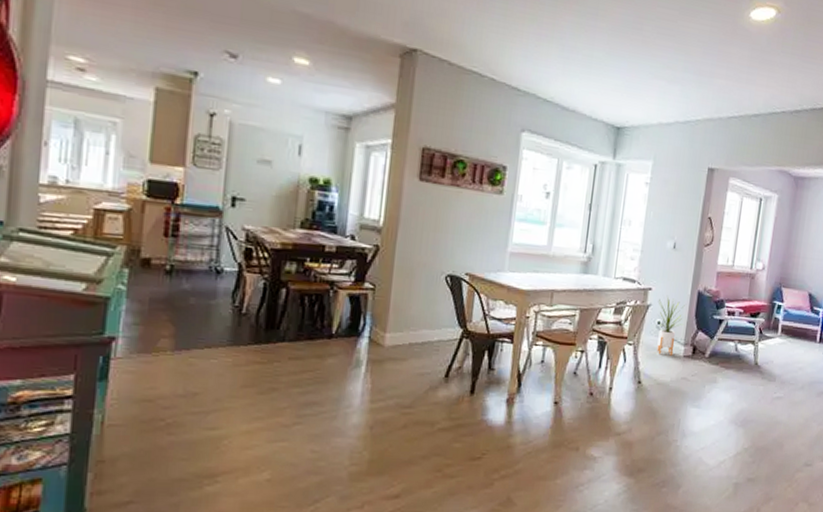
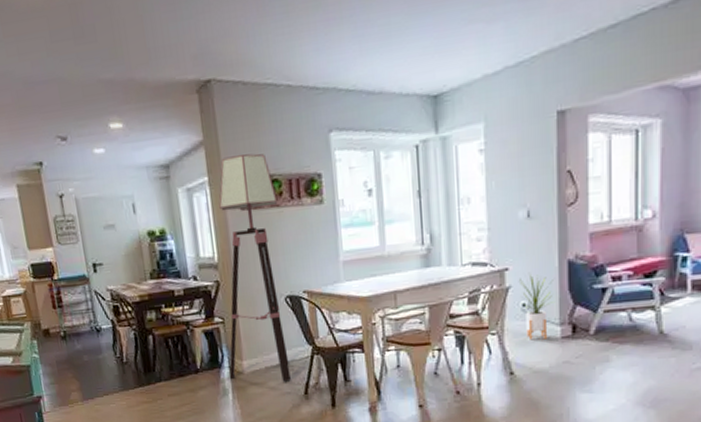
floor lamp: none [368,126,459,362] -> present [219,153,291,382]

